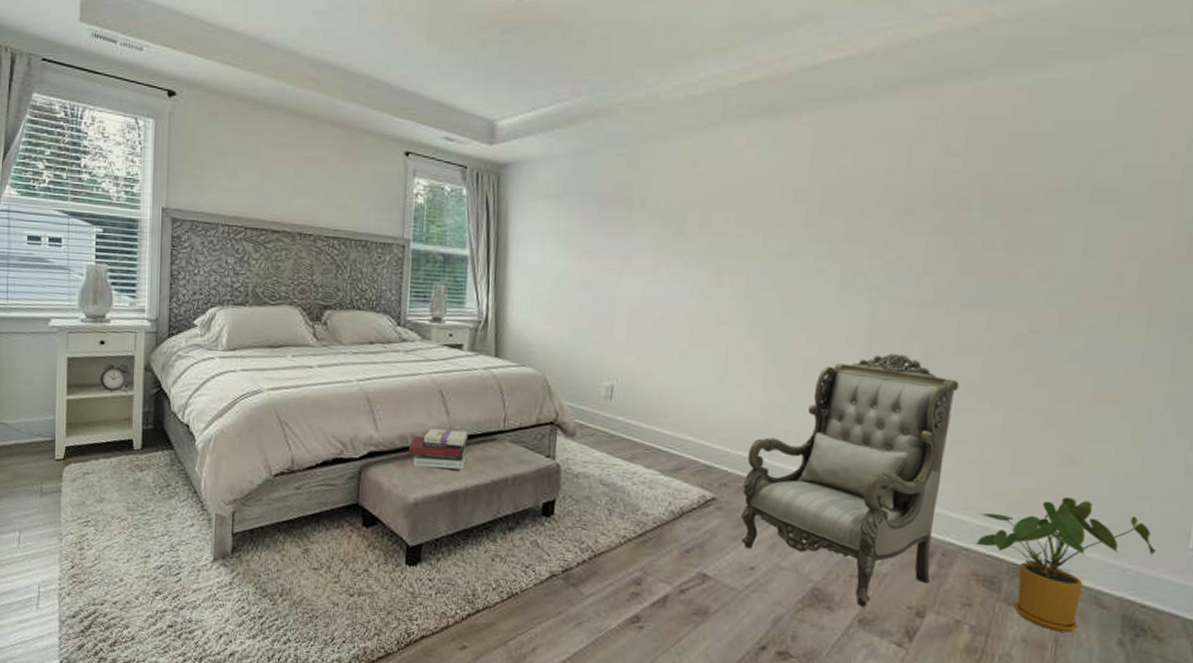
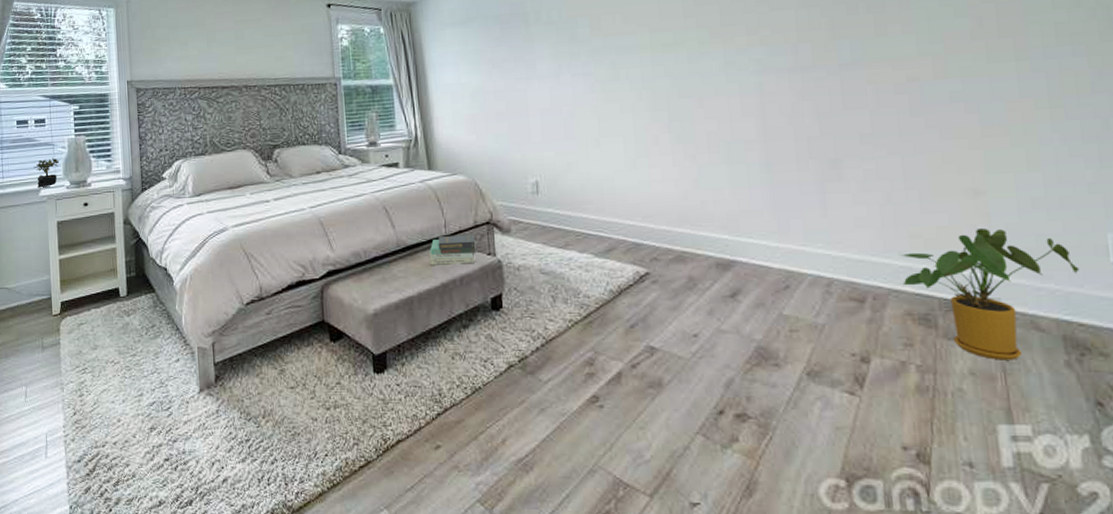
succulent plant: none [44,284,76,317] -> present [33,157,60,188]
alarm clock: present [99,363,134,393] -> none [85,221,115,249]
books: present [408,428,468,471] -> none [362,240,417,279]
books: none [482,431,536,464] -> present [429,234,476,265]
armchair: present [740,353,960,608] -> none [671,116,867,360]

